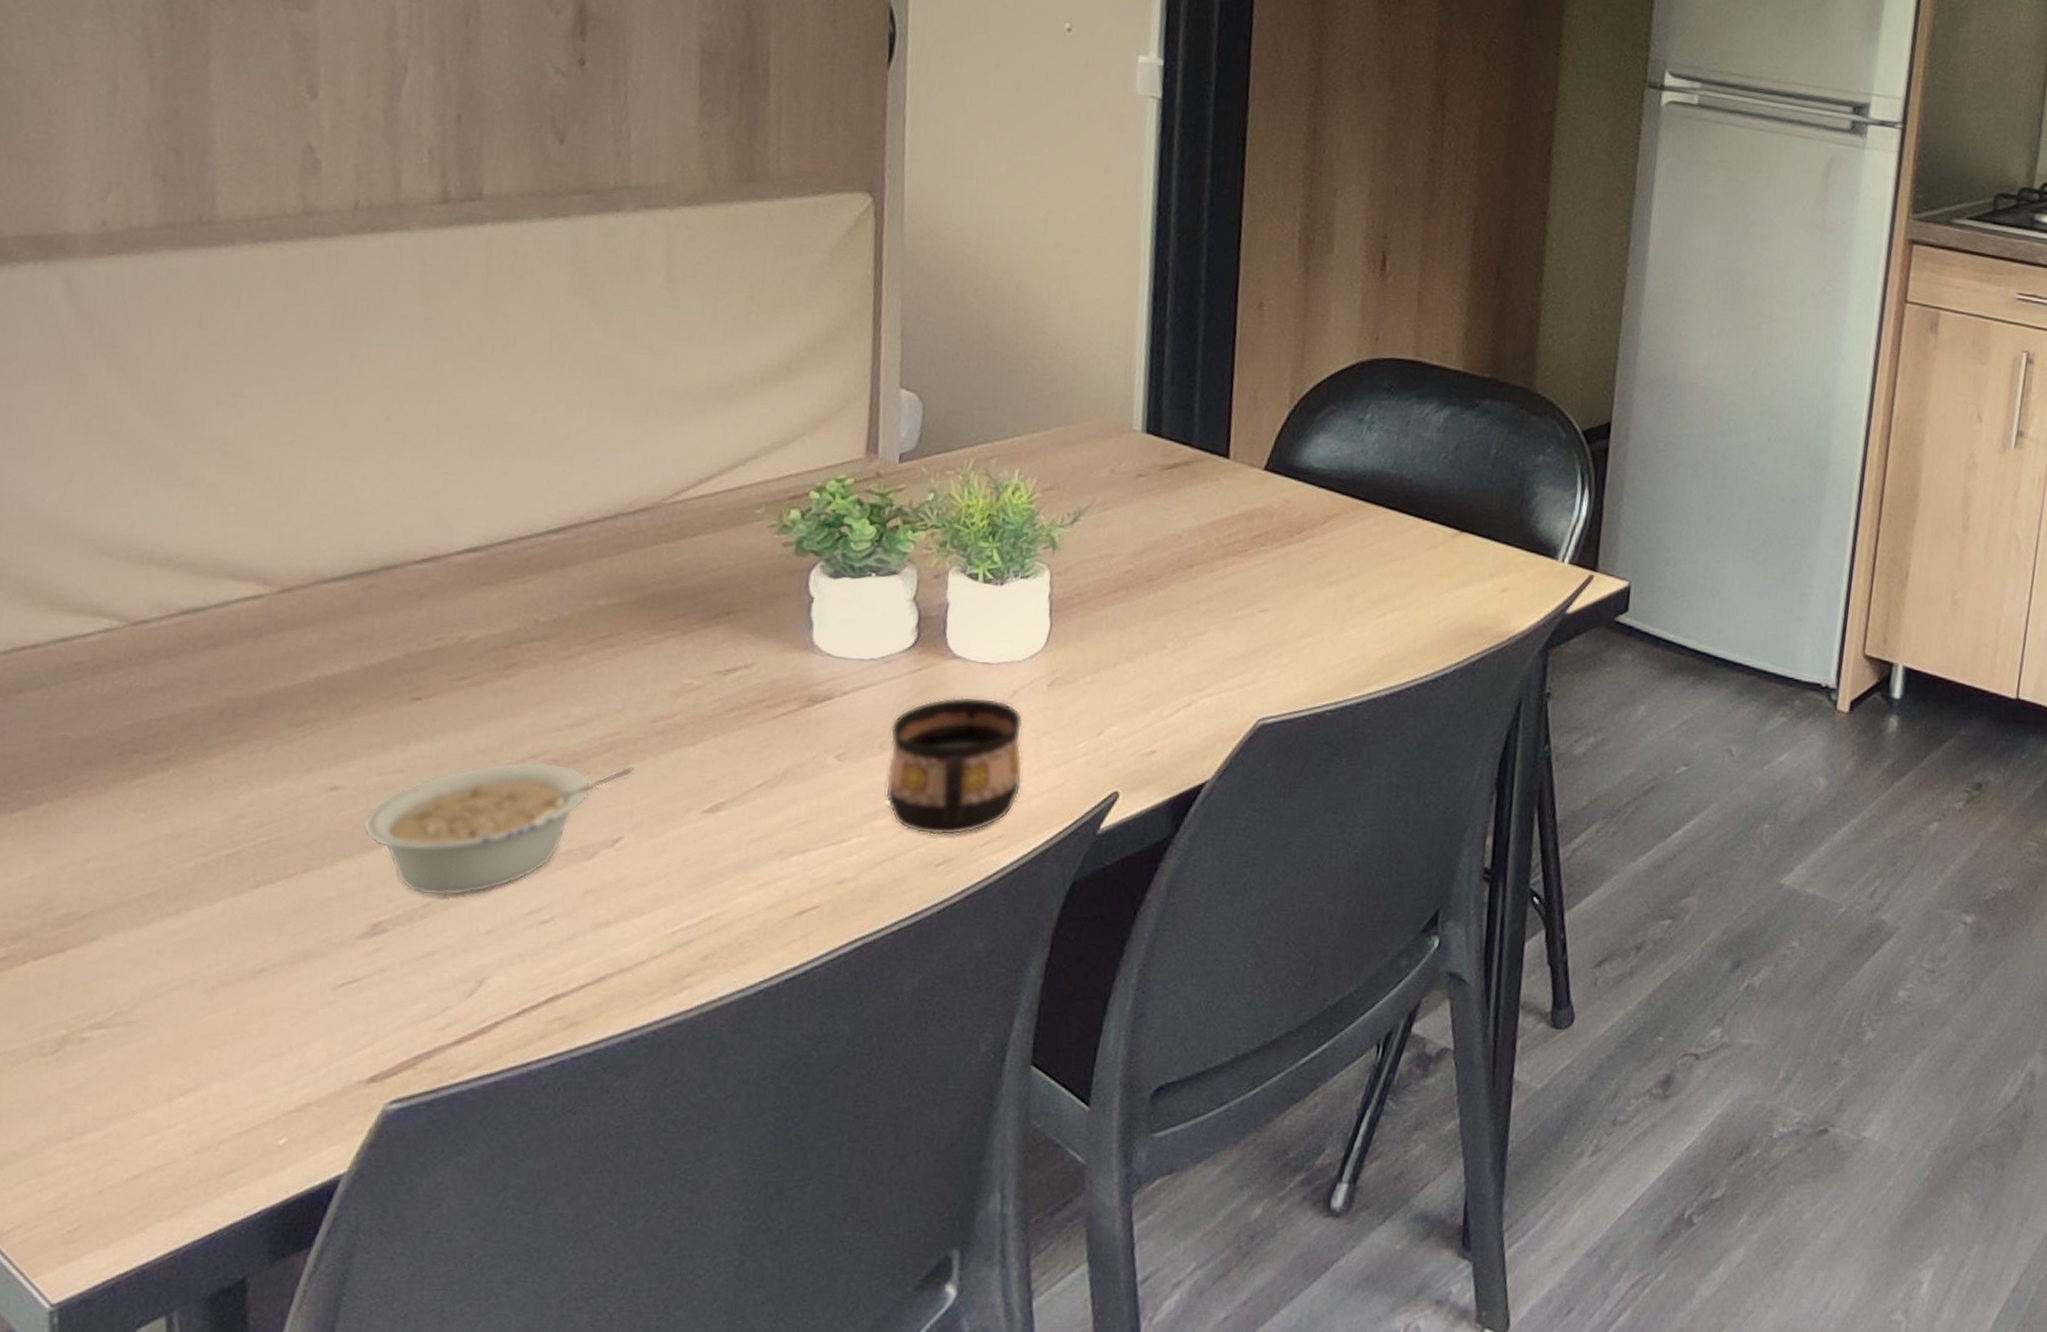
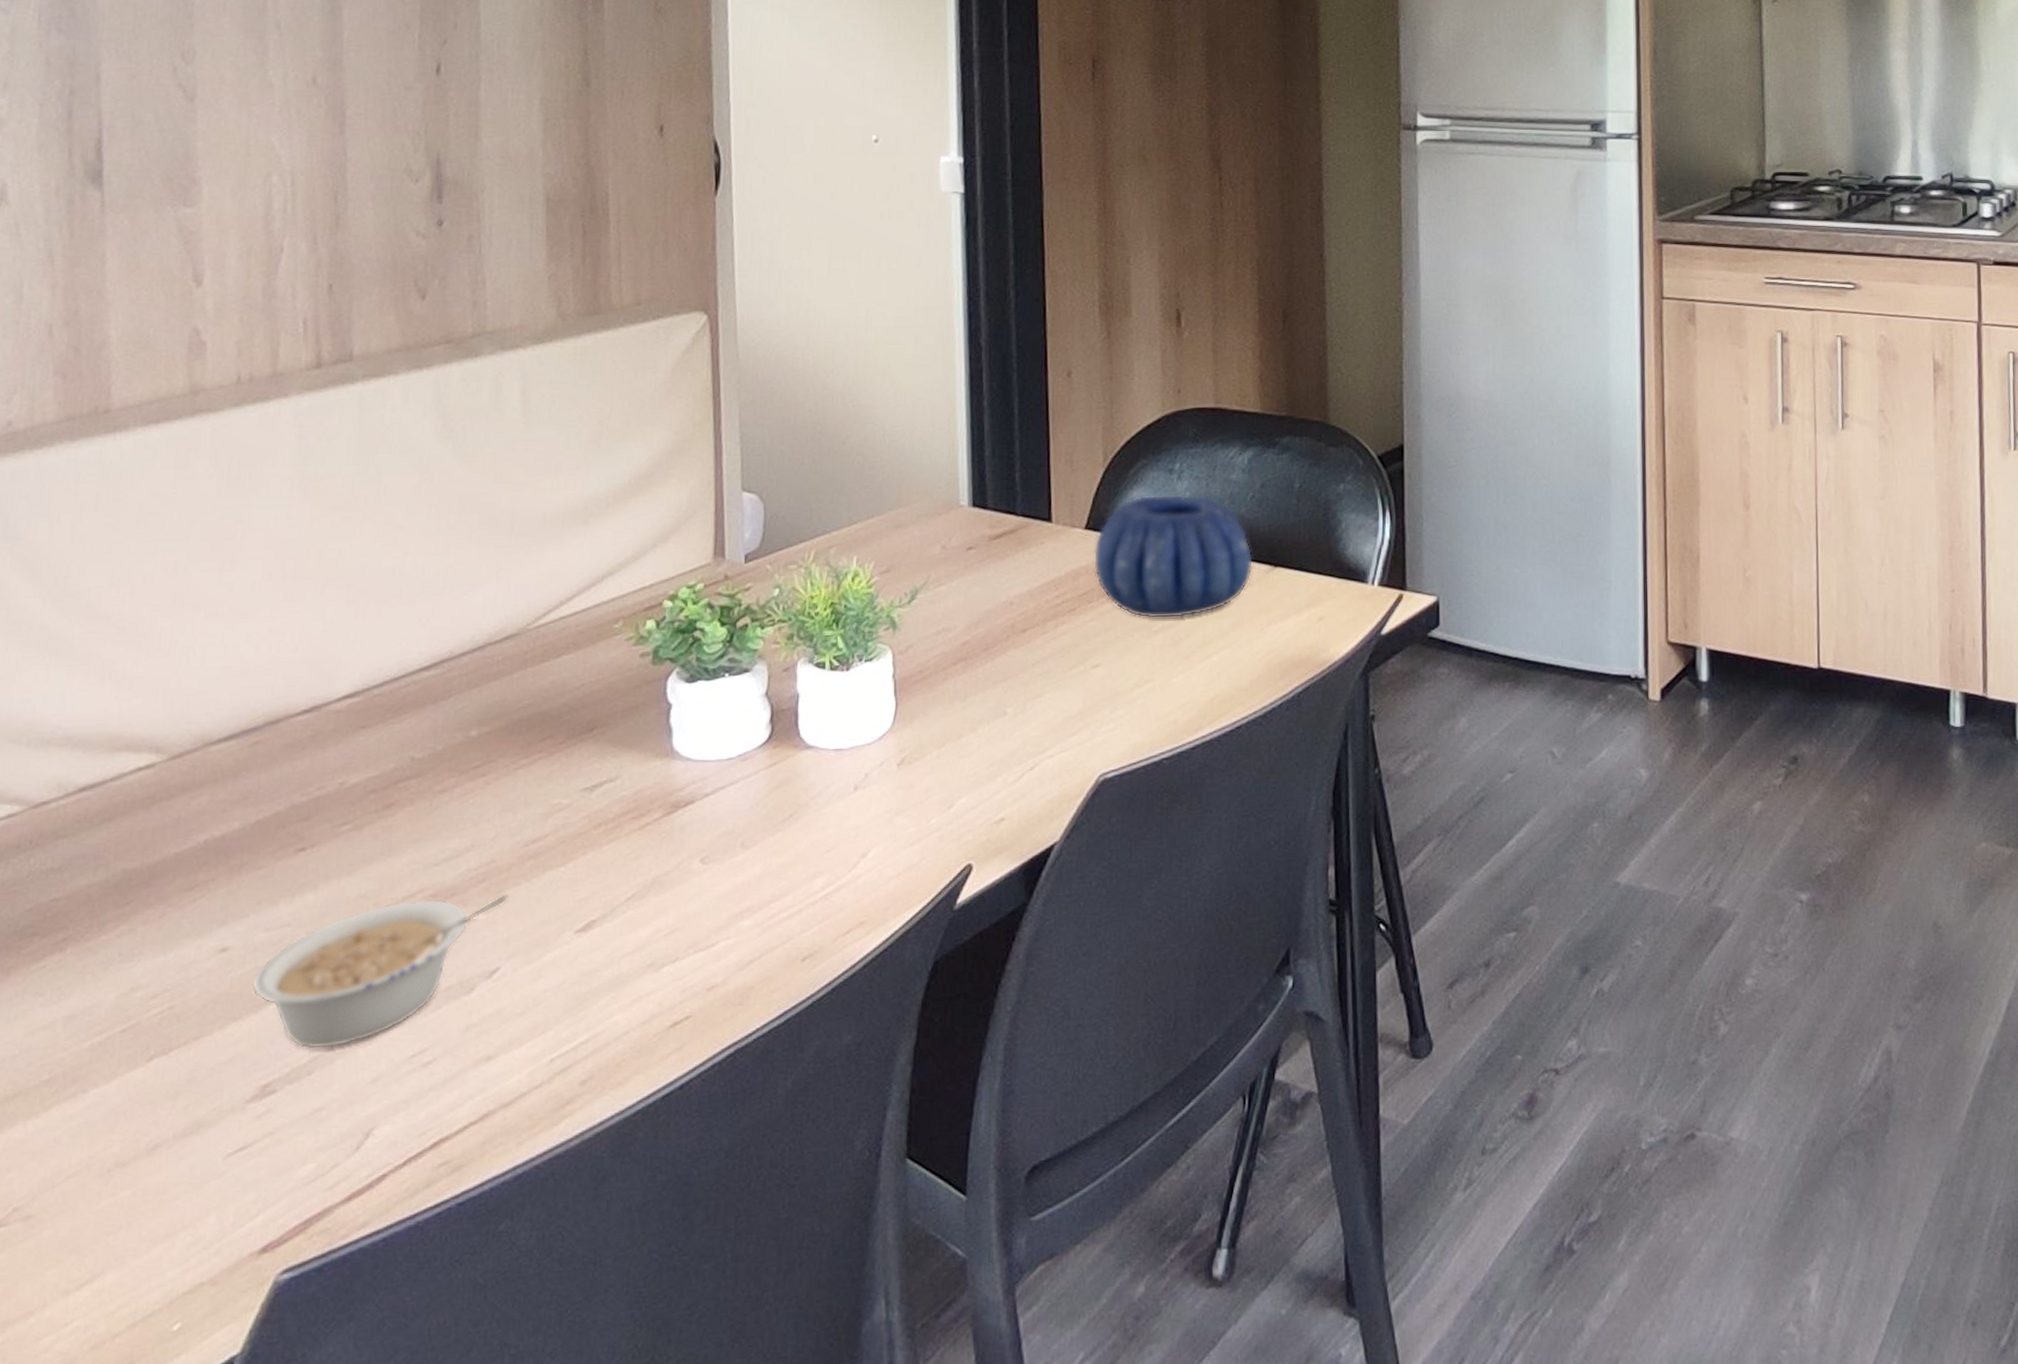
cup: present [885,696,1023,836] -> none [749,784,879,930]
decorative bowl: none [1270,442,1440,573] -> present [1093,494,1254,619]

